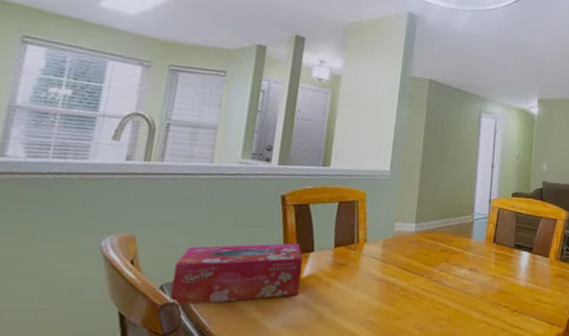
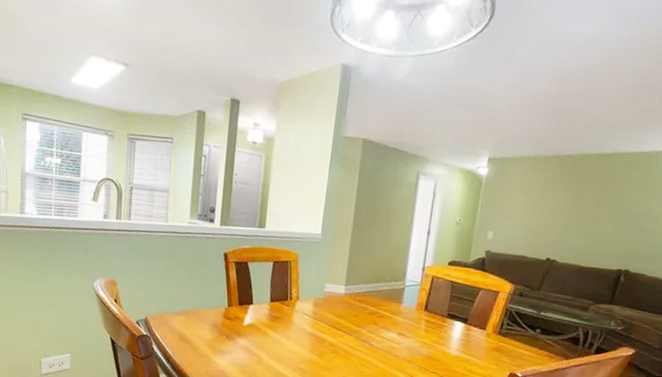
tissue box: present [169,243,304,306] -> none [144,292,244,340]

